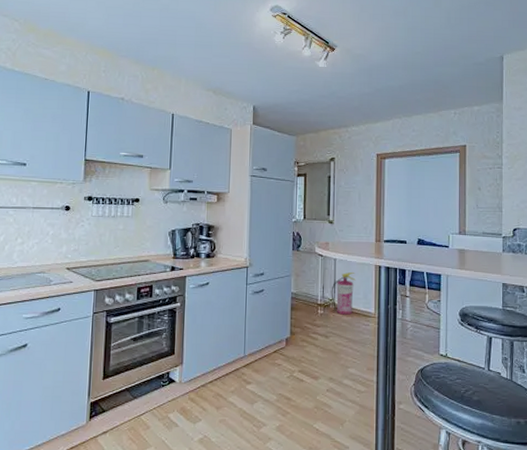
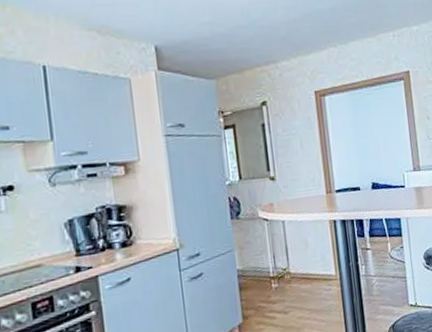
fire extinguisher: present [331,271,356,315] -> none [283,232,311,284]

